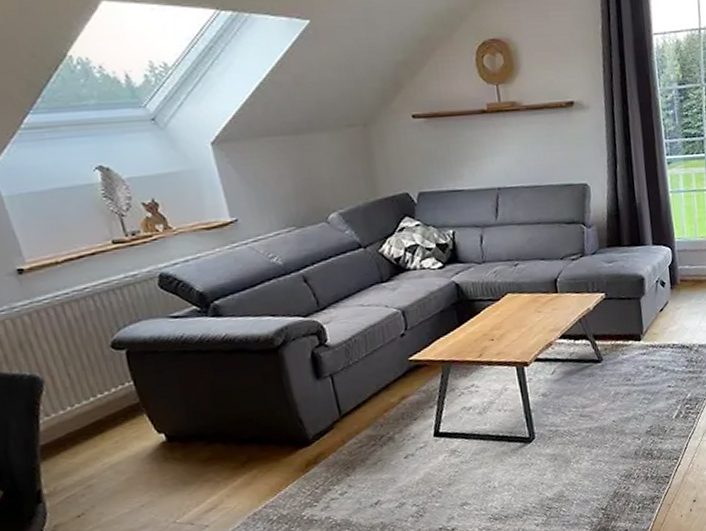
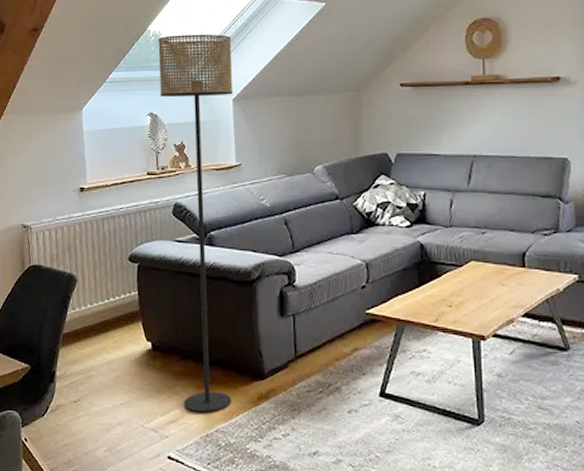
floor lamp: none [88,60,277,495] -> present [158,34,234,413]

